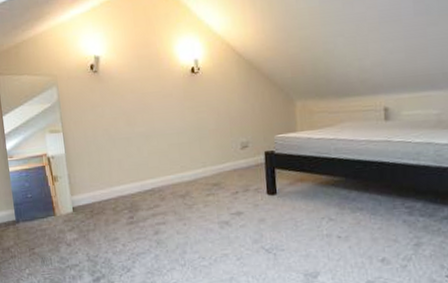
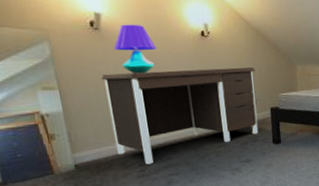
desk: none [98,104,251,211] -> present [101,67,259,165]
table lamp: none [109,64,148,116] -> present [113,24,157,74]

